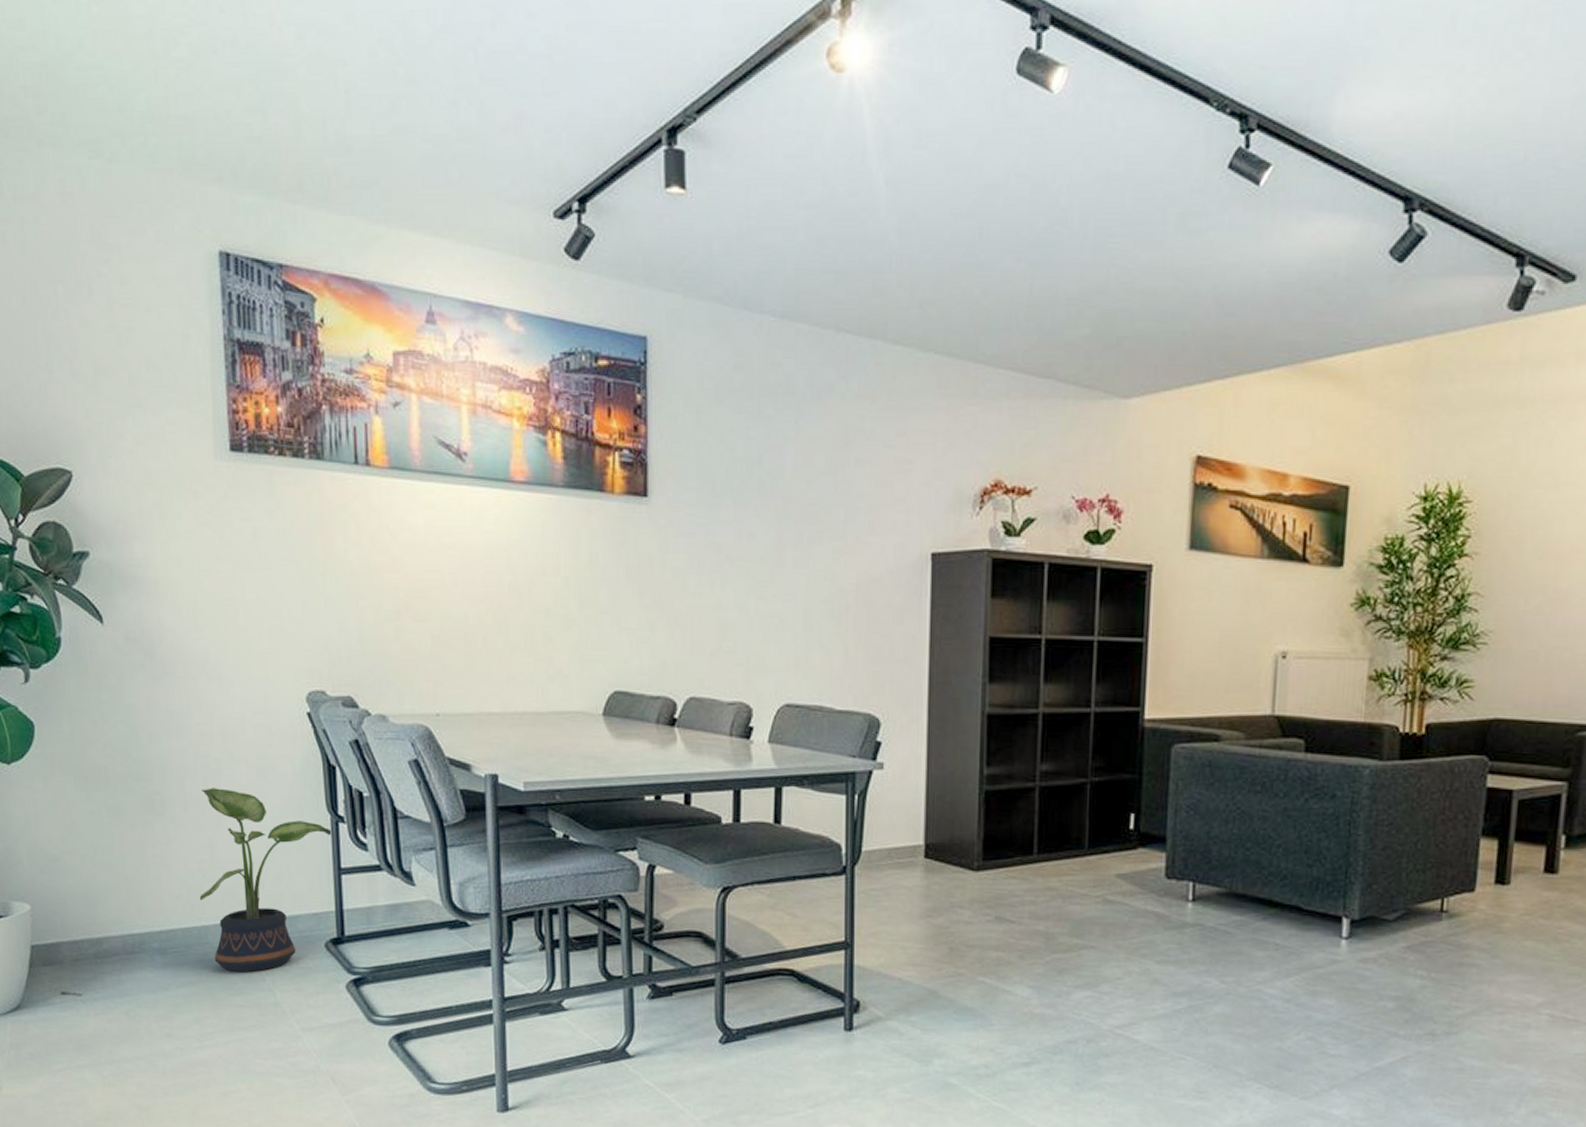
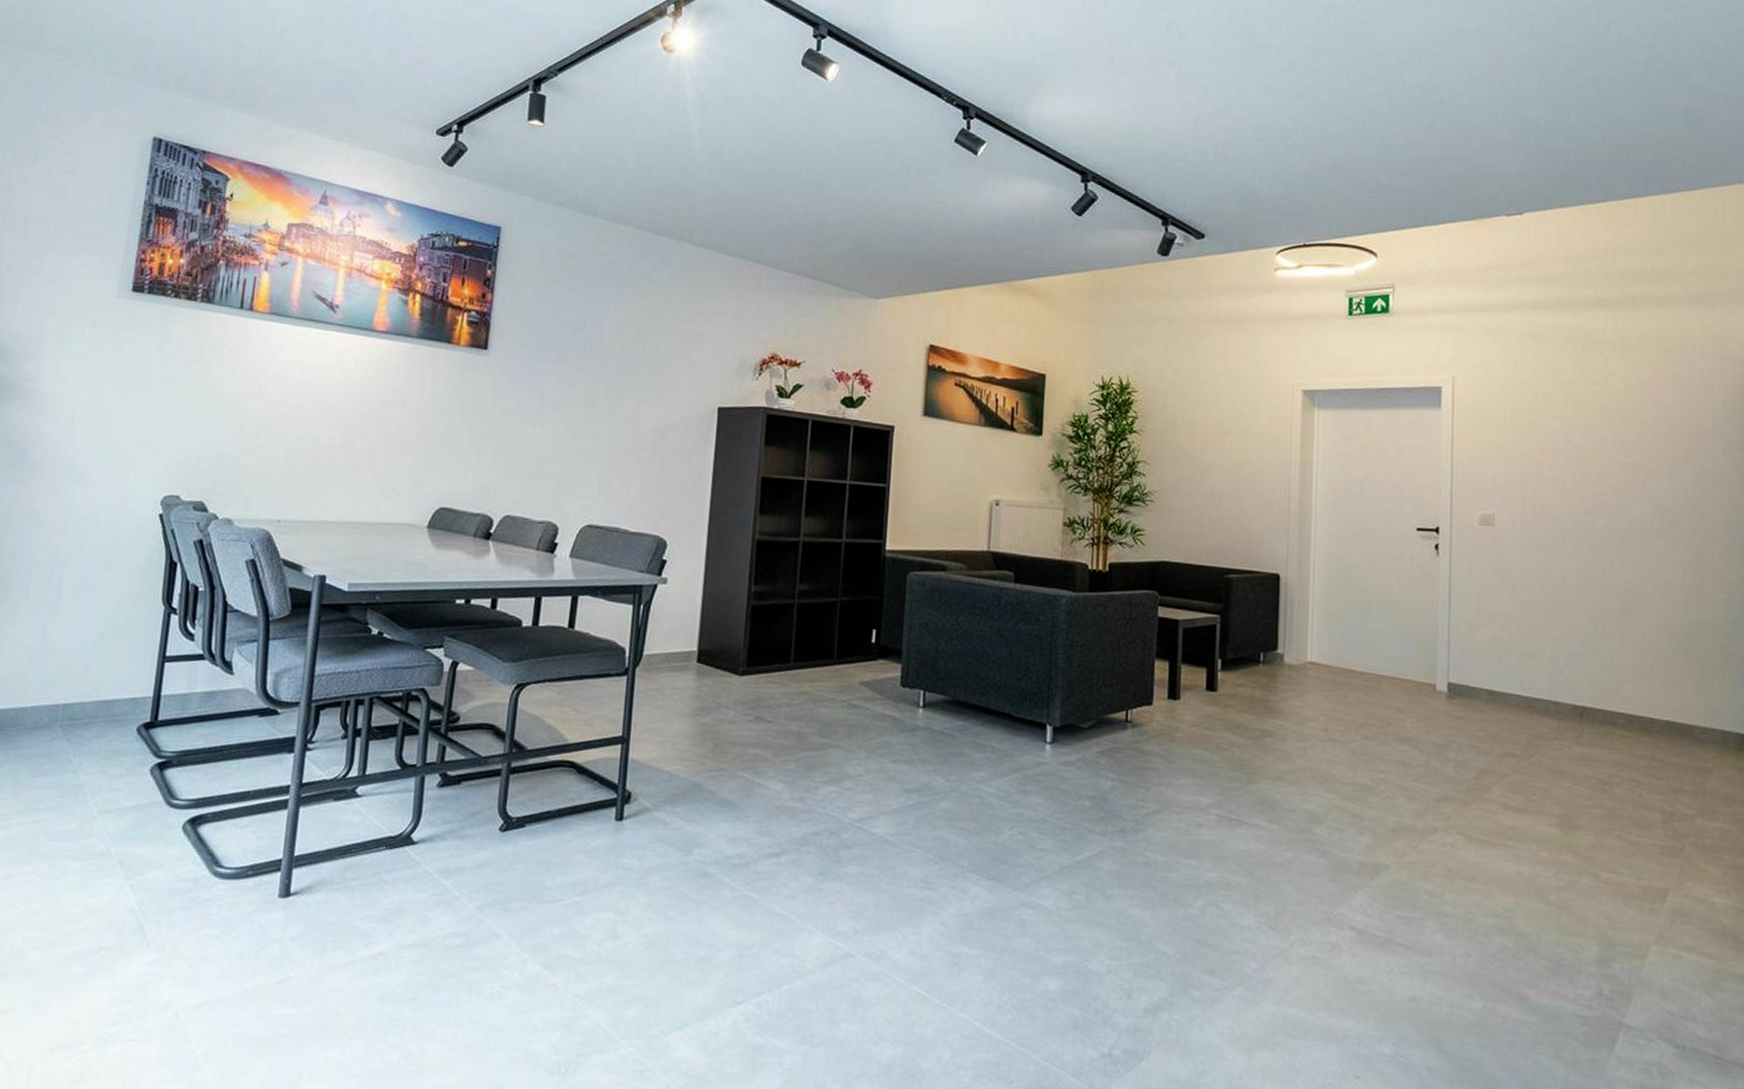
potted plant: present [199,788,332,973] -> none [22,578,163,754]

